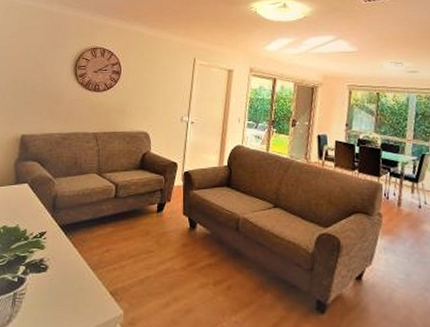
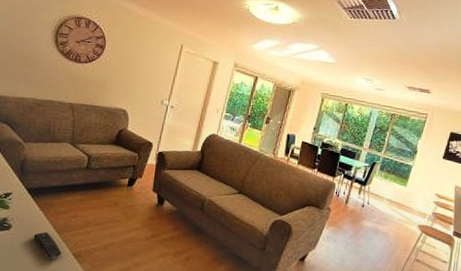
remote control: none [69,270,99,301] -> present [33,231,62,260]

